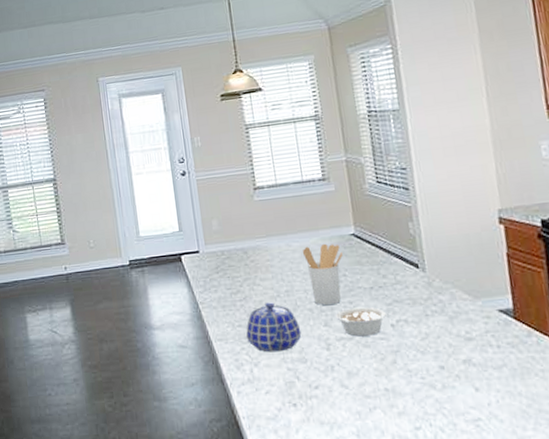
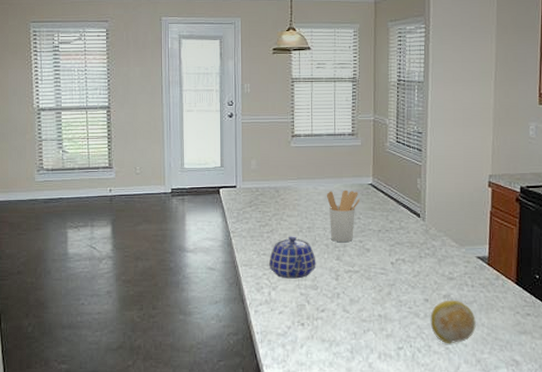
legume: present [335,307,394,337] -> none [346,246,395,271]
fruit: none [449,365,511,421] -> present [430,300,476,344]

